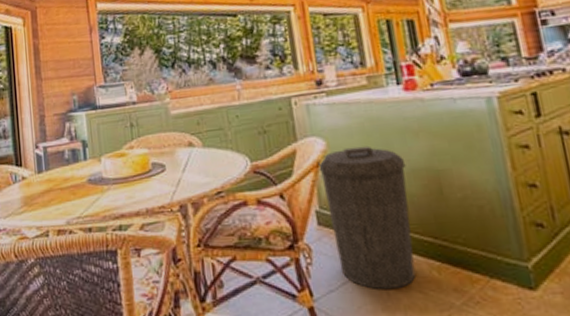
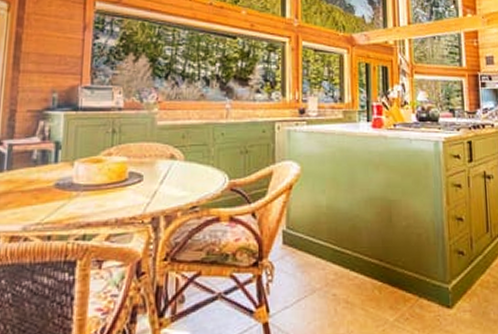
trash can: present [318,146,416,290] -> none [291,173,365,307]

